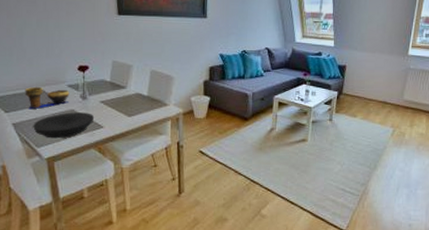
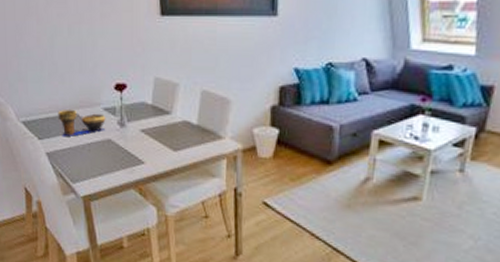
plate: present [33,112,95,139] -> none [67,142,134,174]

